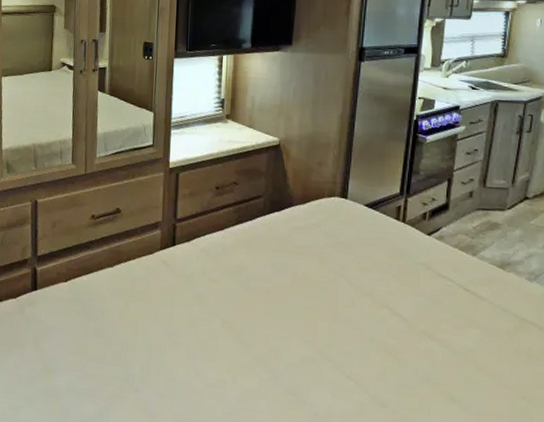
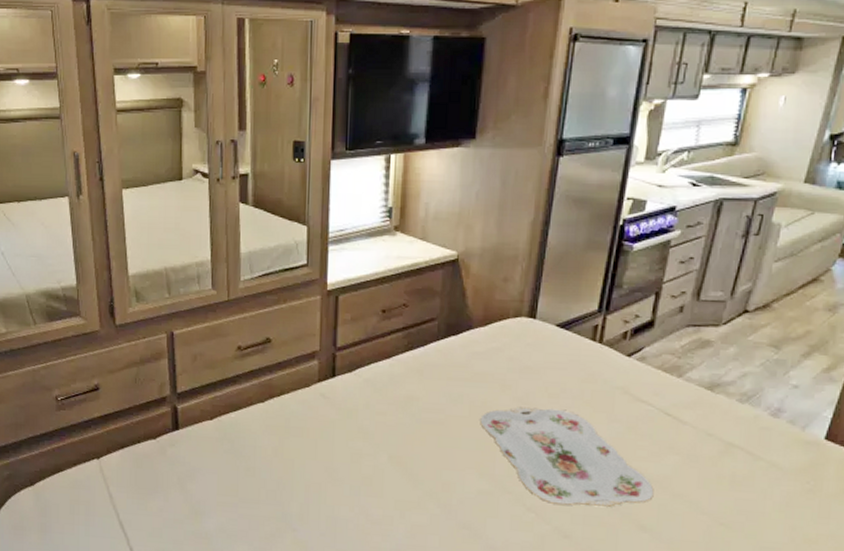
serving tray: none [302,278,460,378] -> present [480,407,654,508]

